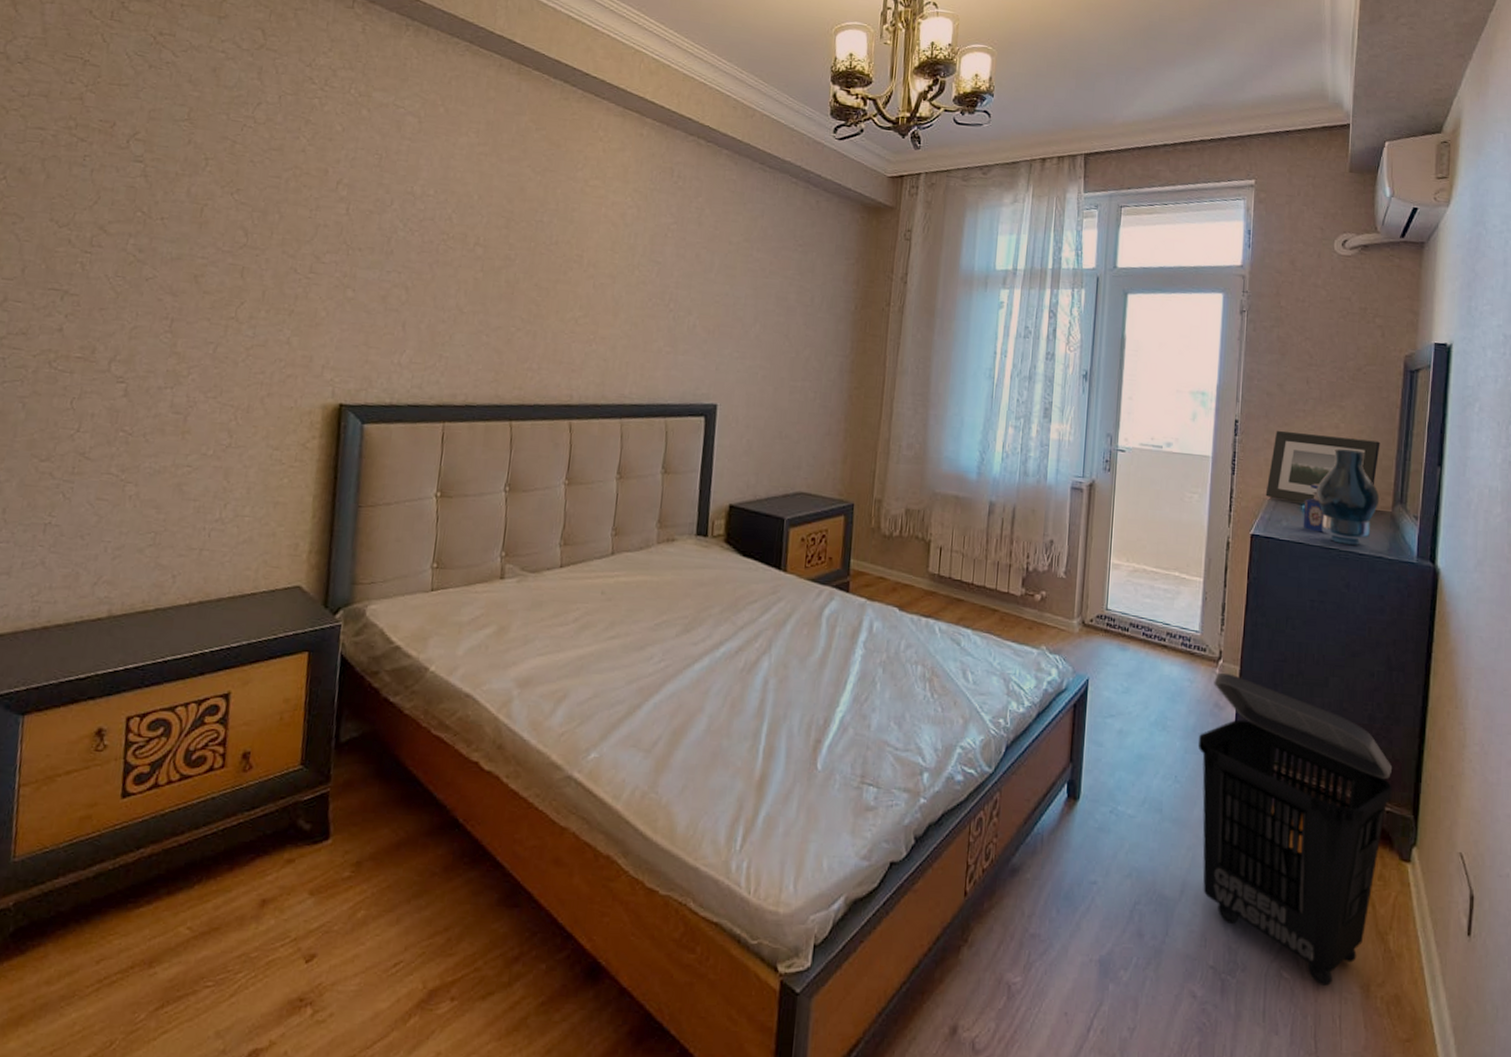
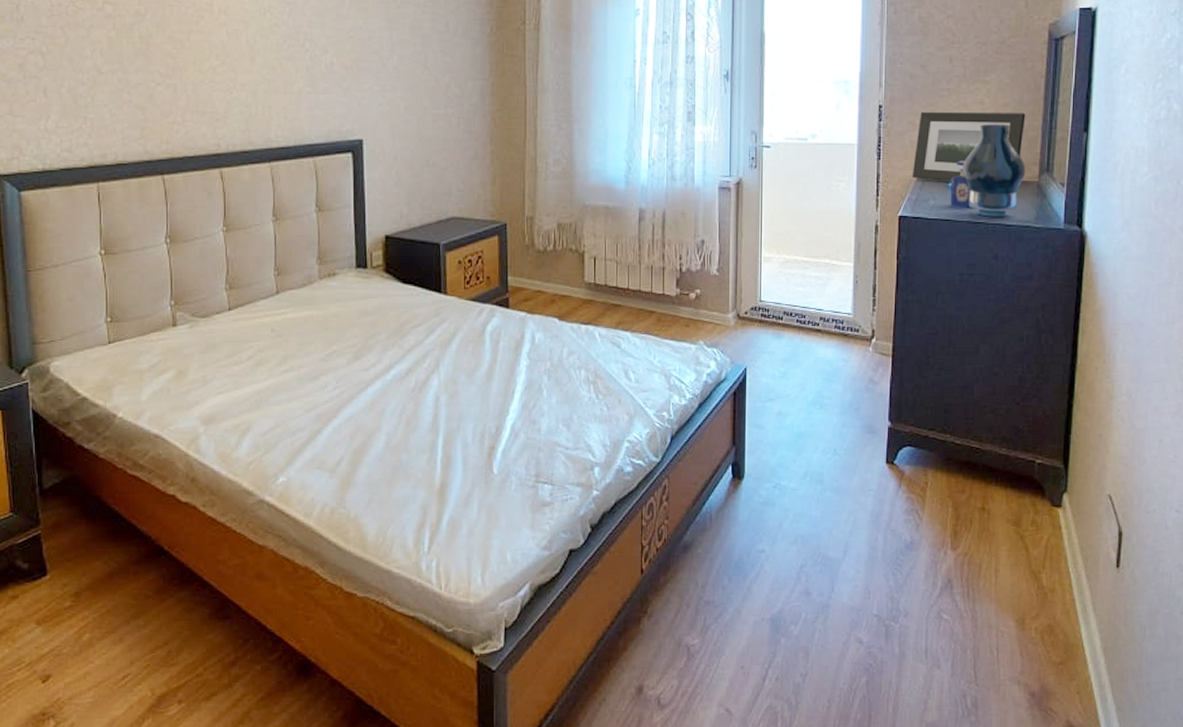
laundry basket: present [1197,672,1393,986] -> none [854,350,1043,623]

